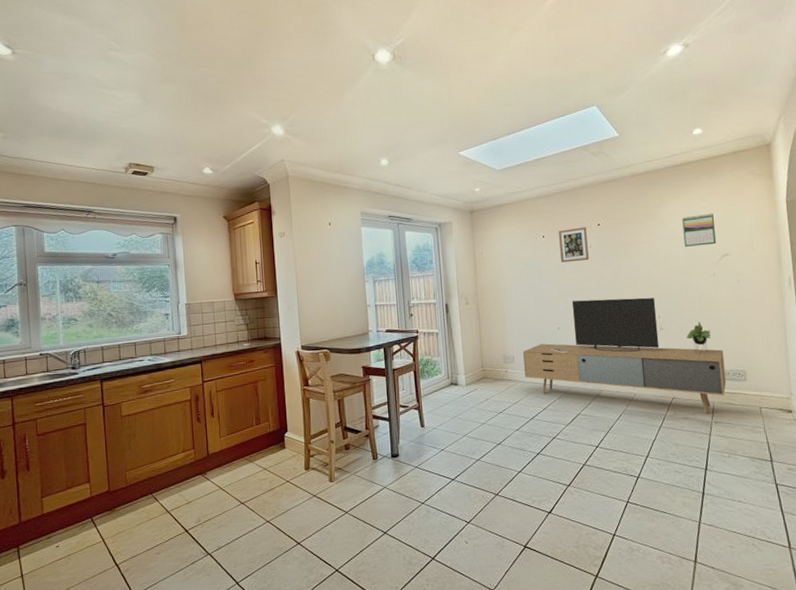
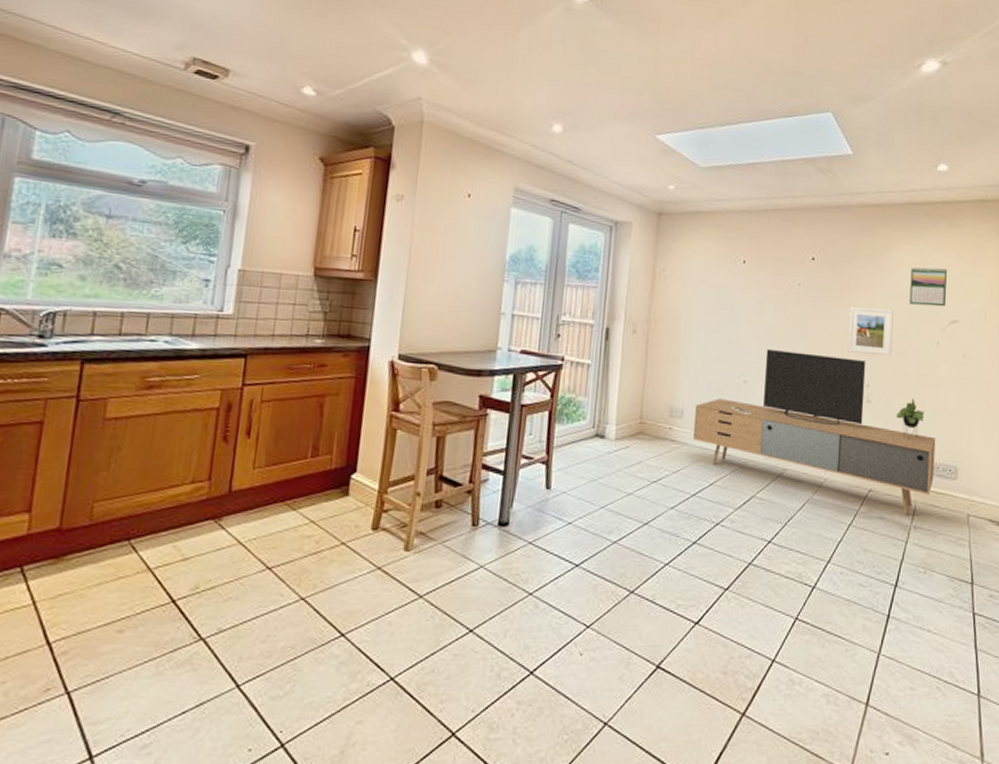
picture frame: present [558,227,589,263] -> none [761,257,798,301]
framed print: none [635,254,676,293] -> present [848,306,894,357]

